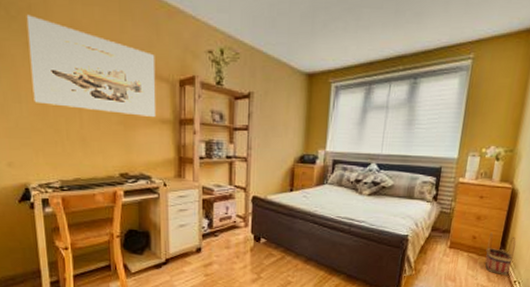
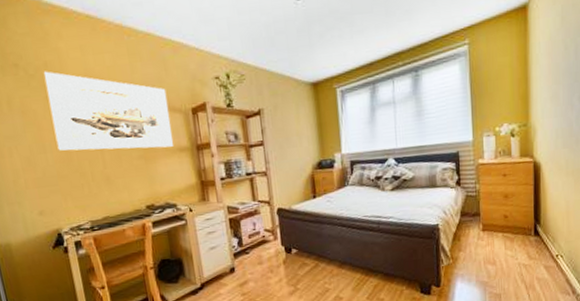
basket: present [485,232,516,276] -> none [520,208,550,251]

